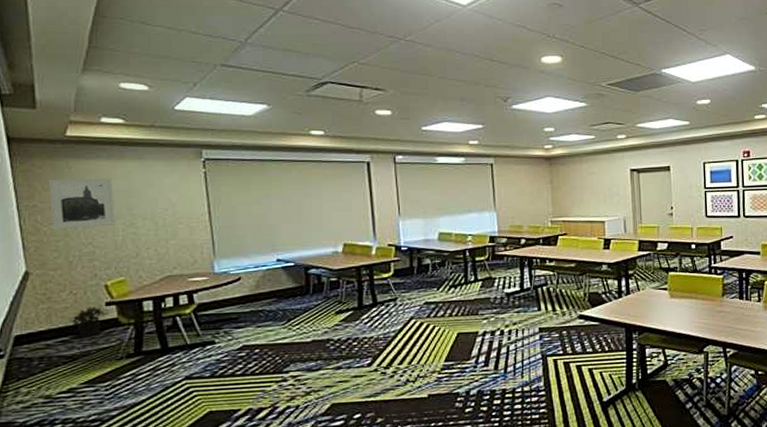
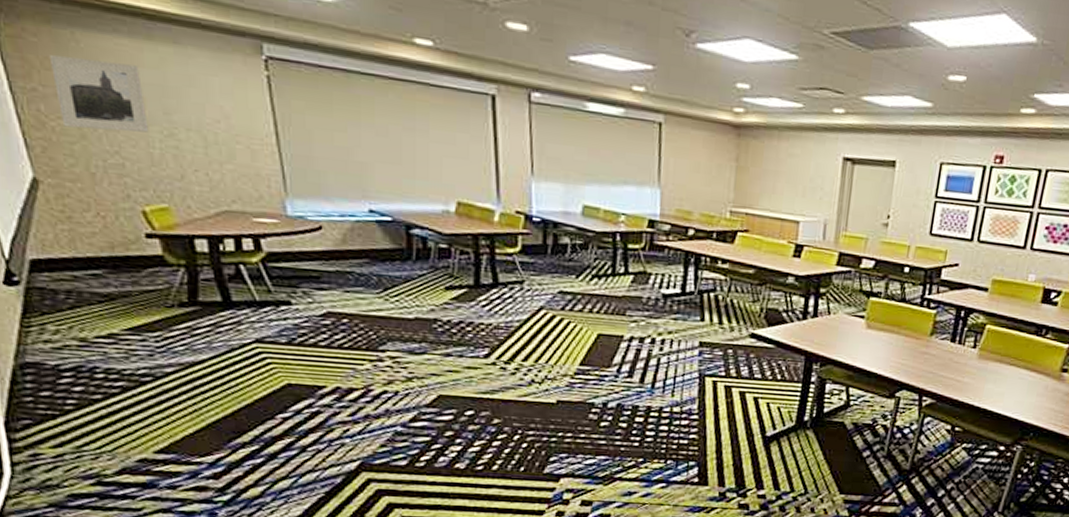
potted plant: present [71,306,109,338] -> none [102,236,152,275]

